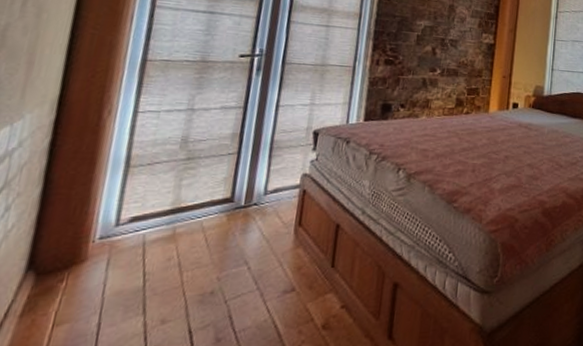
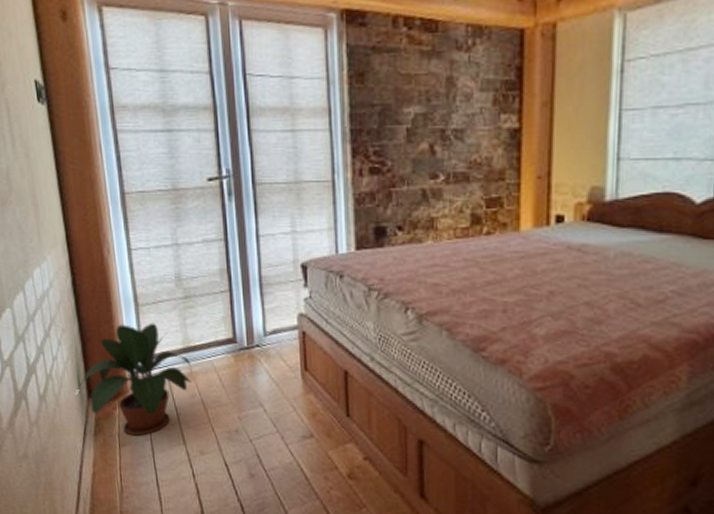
potted plant: none [13,184,176,312] -> present [77,322,192,437]

